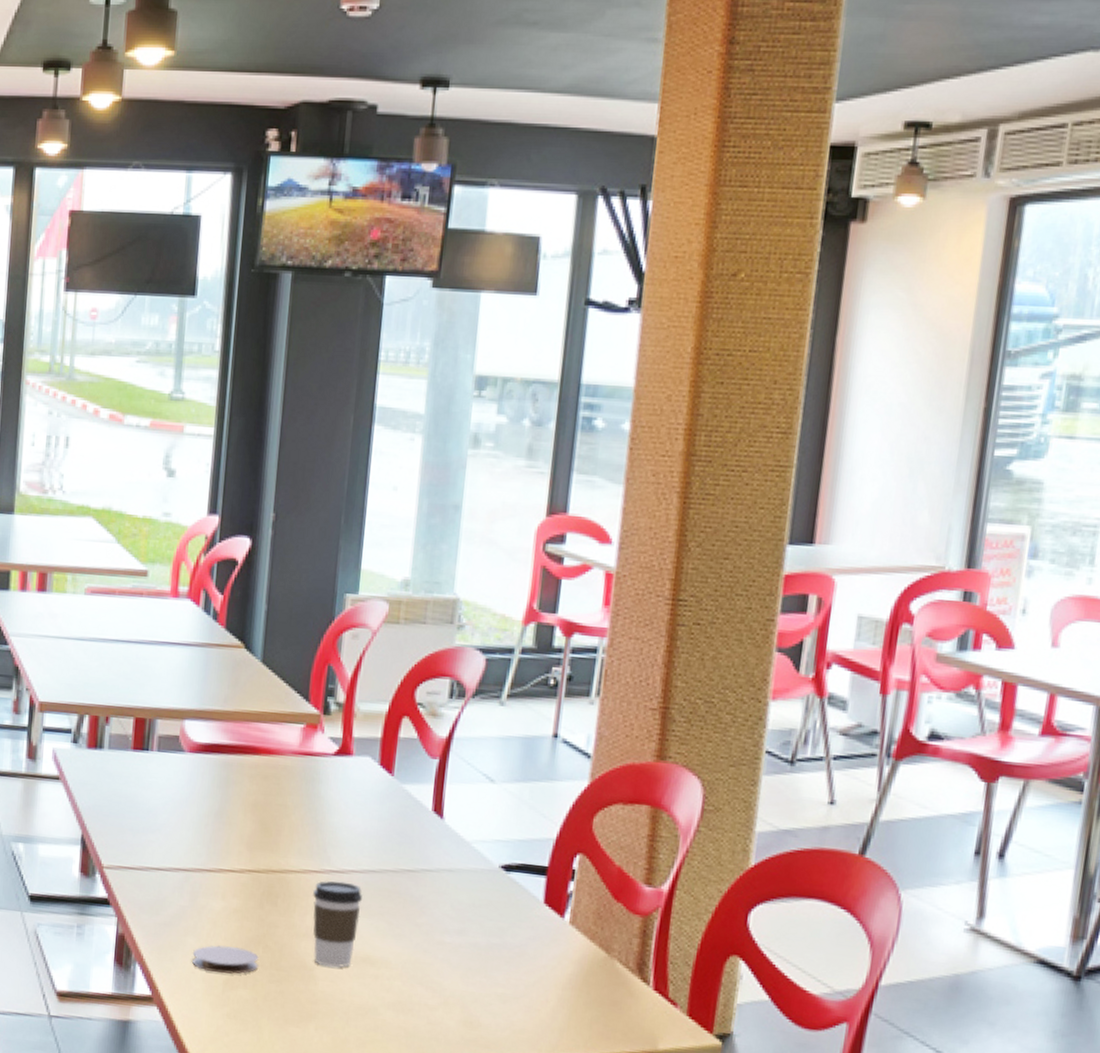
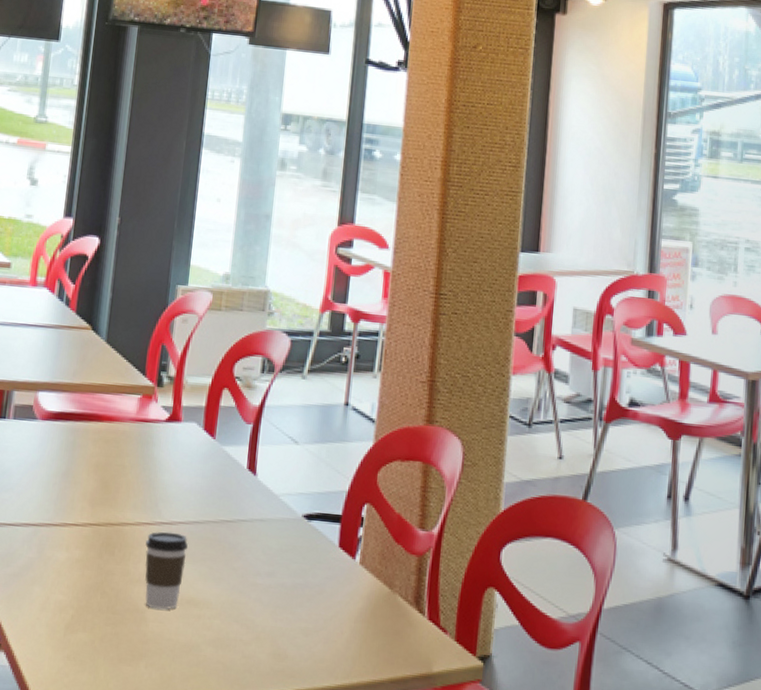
coaster: present [192,945,259,974] -> none [38,593,97,619]

